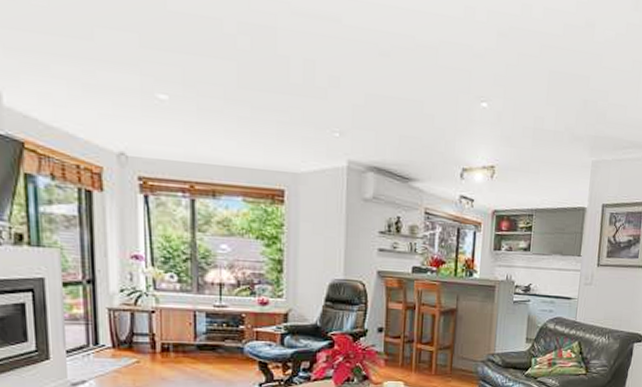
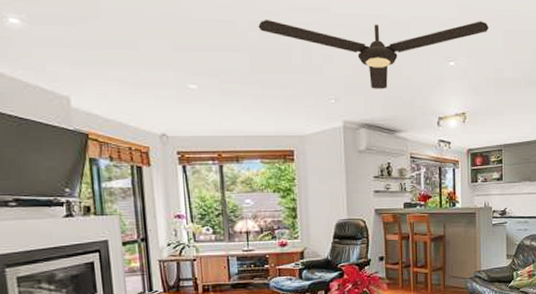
ceiling fan: none [250,22,532,127] -> present [258,20,489,89]

